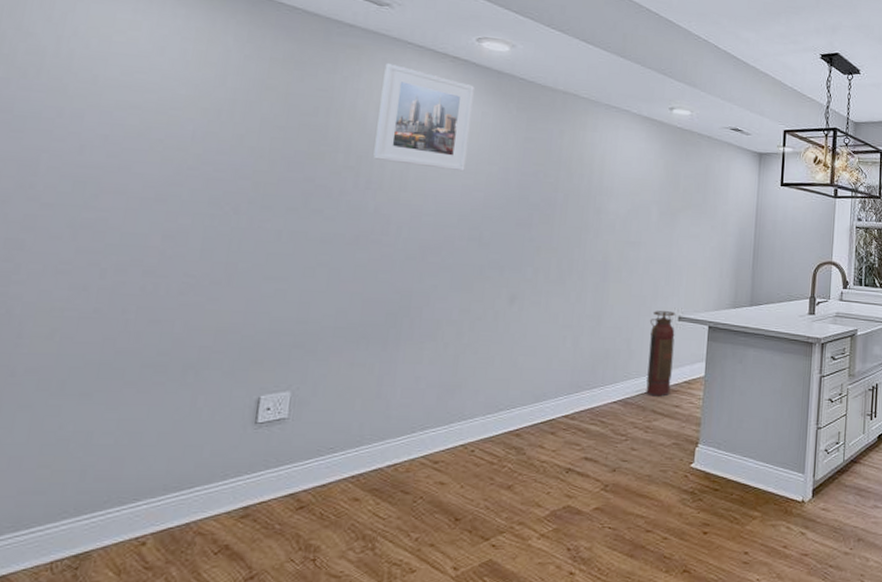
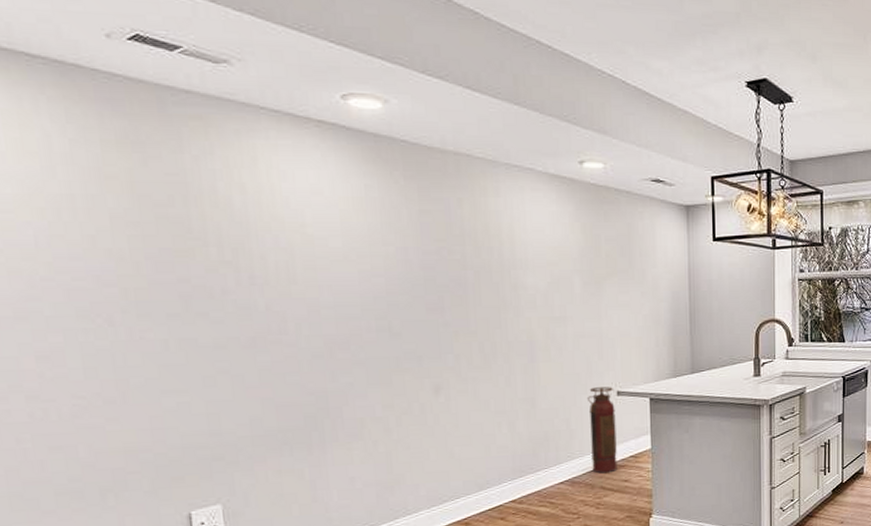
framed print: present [373,62,475,172] -> none [239,134,358,256]

